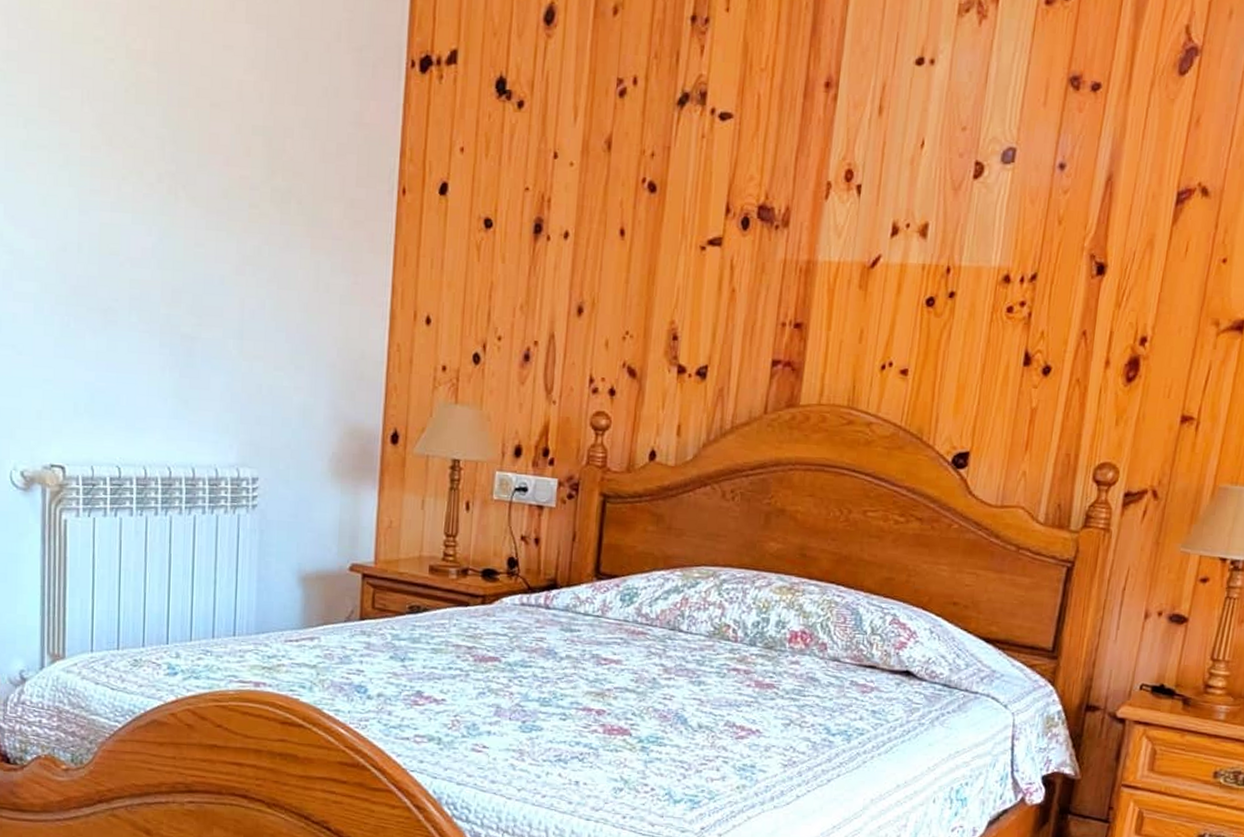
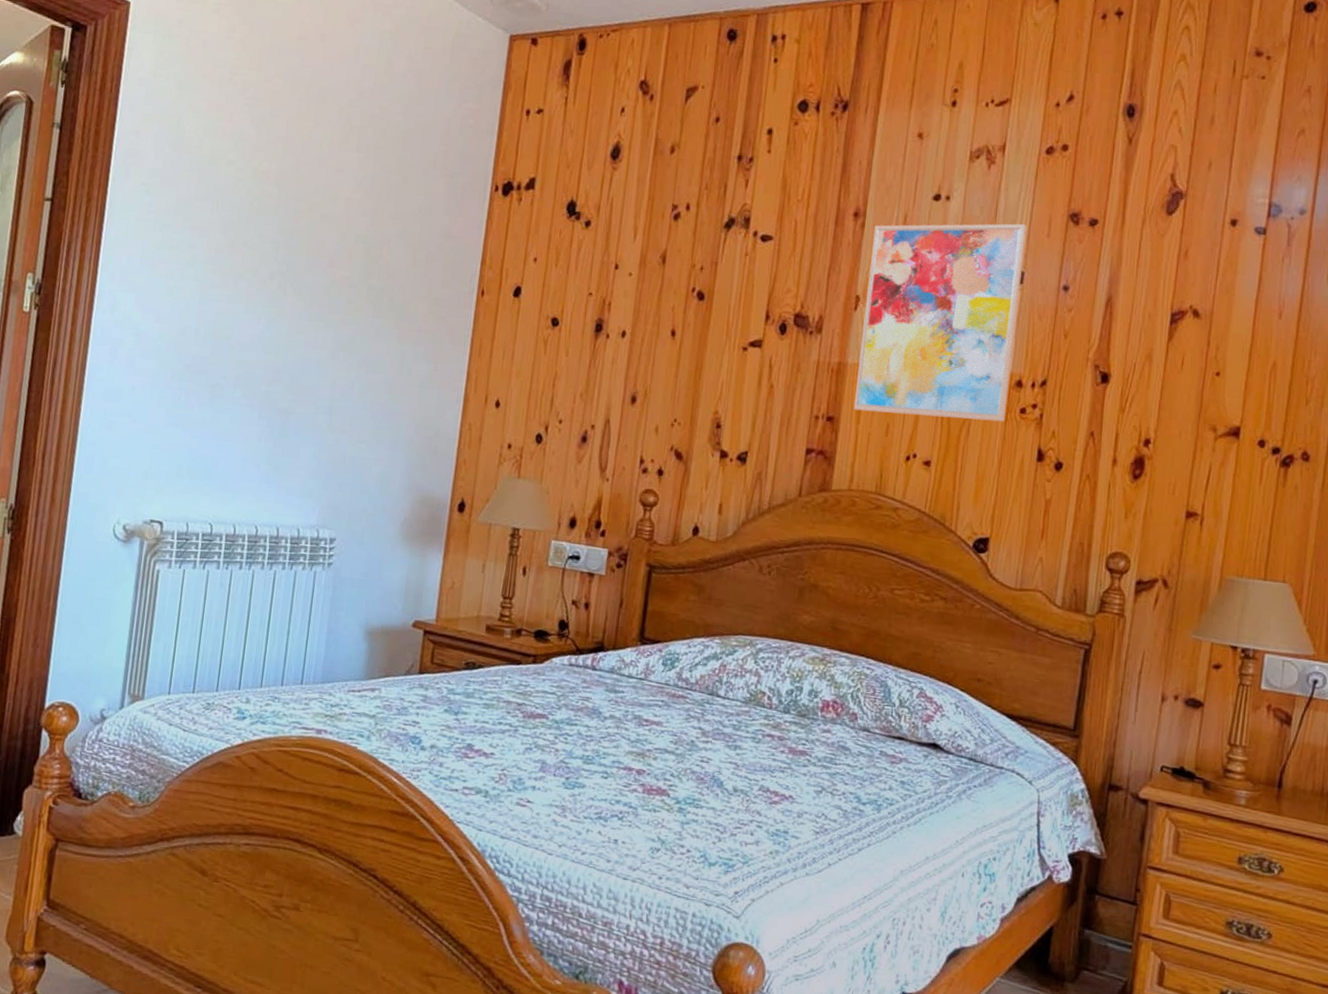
wall art: none [824,90,1020,323] -> present [853,223,1027,422]

